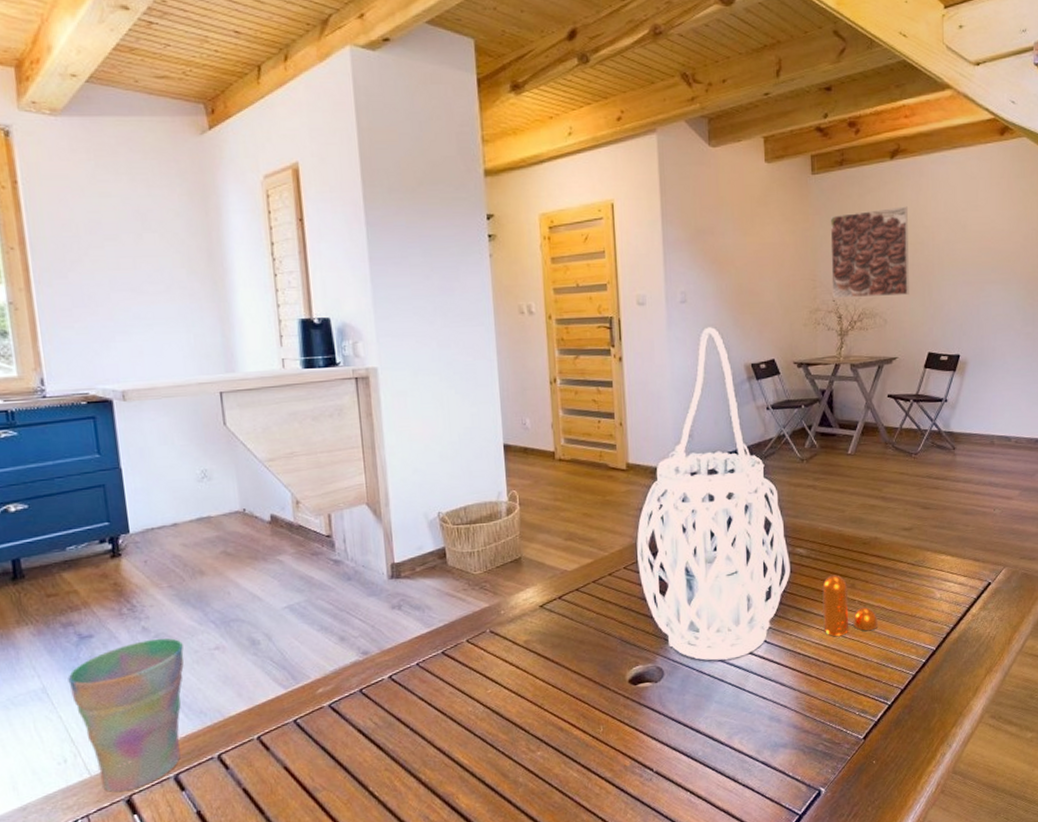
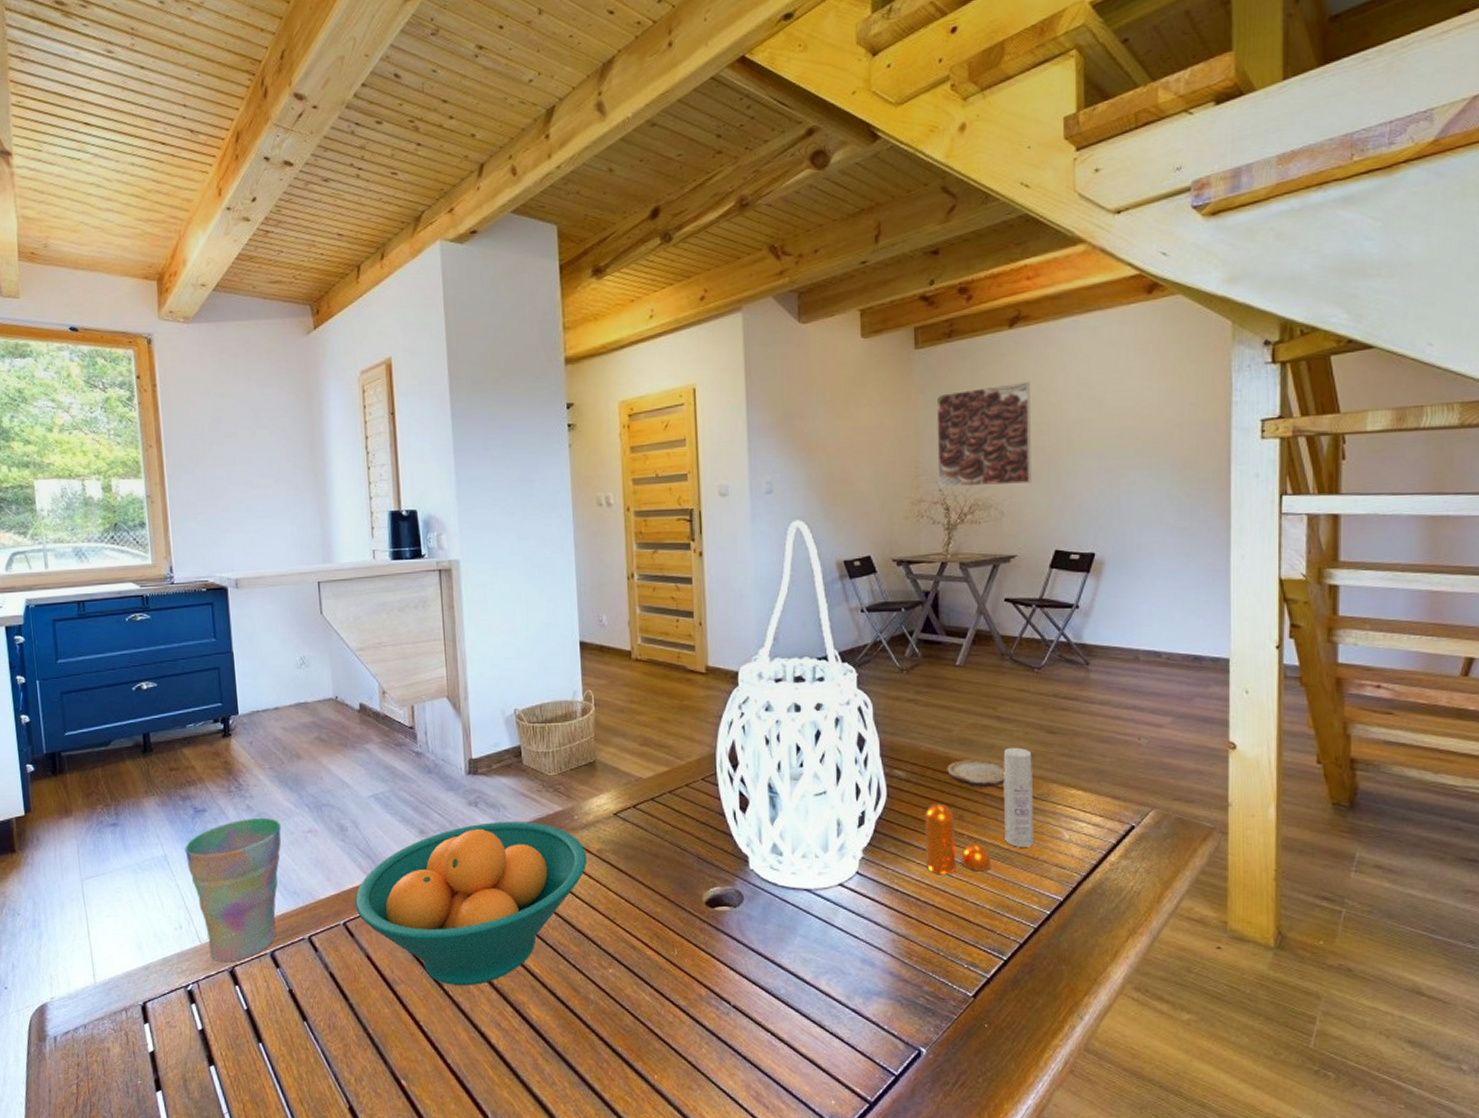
fruit bowl: none [270,620,514,786] -> present [355,821,587,986]
wood slice: none [841,535,889,560] -> present [947,760,1005,788]
bottle: none [887,522,912,608] -> present [1003,747,1033,847]

